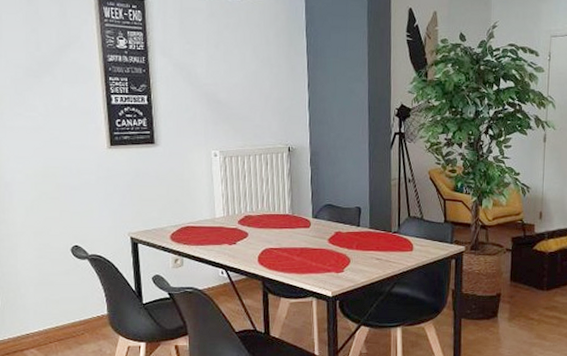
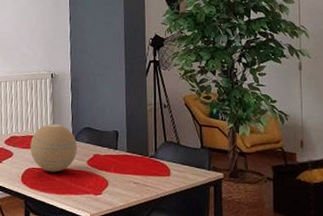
decorative orb: none [267,200,318,252] -> present [30,123,77,173]

